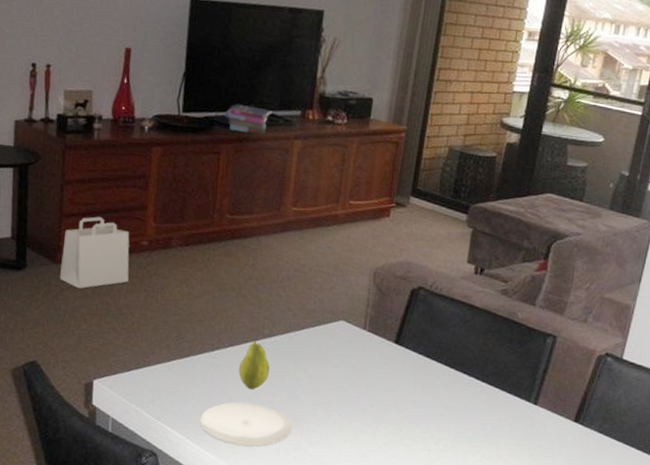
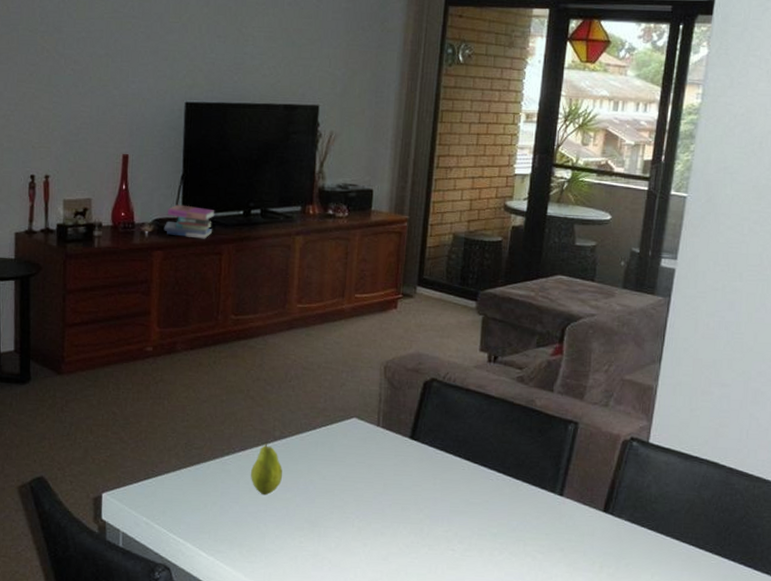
shopping bag: present [60,217,130,289] -> none [65,325,135,400]
books: none [163,101,216,138] -> present [163,204,215,239]
plate: present [199,402,292,447] -> none [212,509,309,556]
books: present [224,103,273,135] -> none [224,203,272,233]

